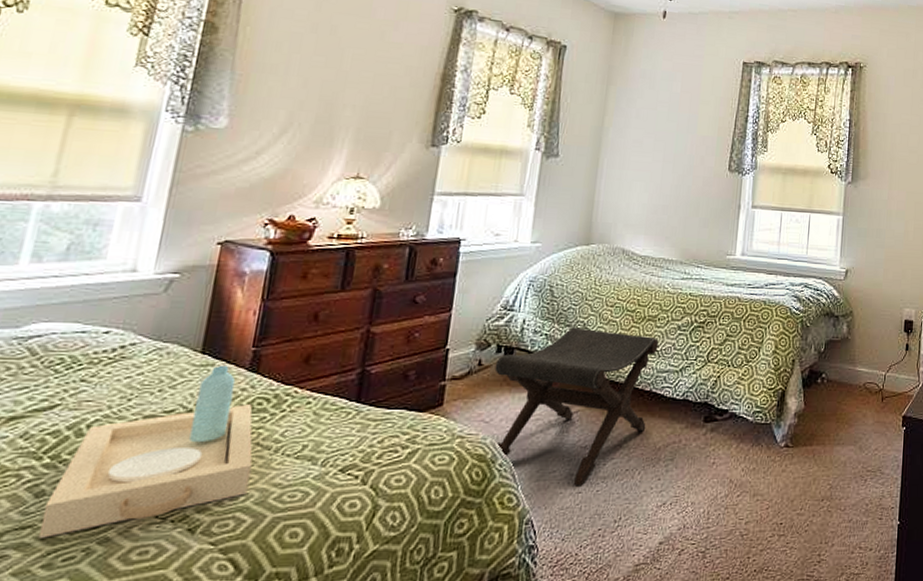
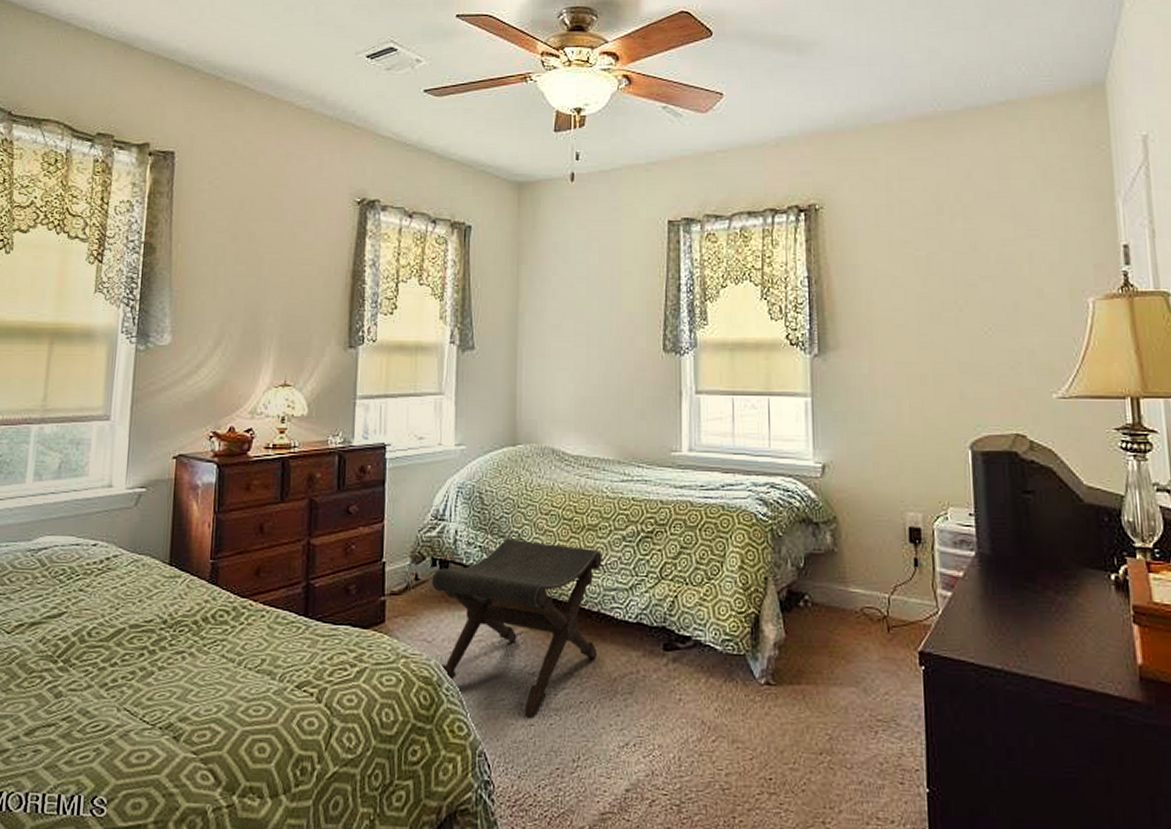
serving tray: present [38,366,253,538] -> none [60,578,221,736]

